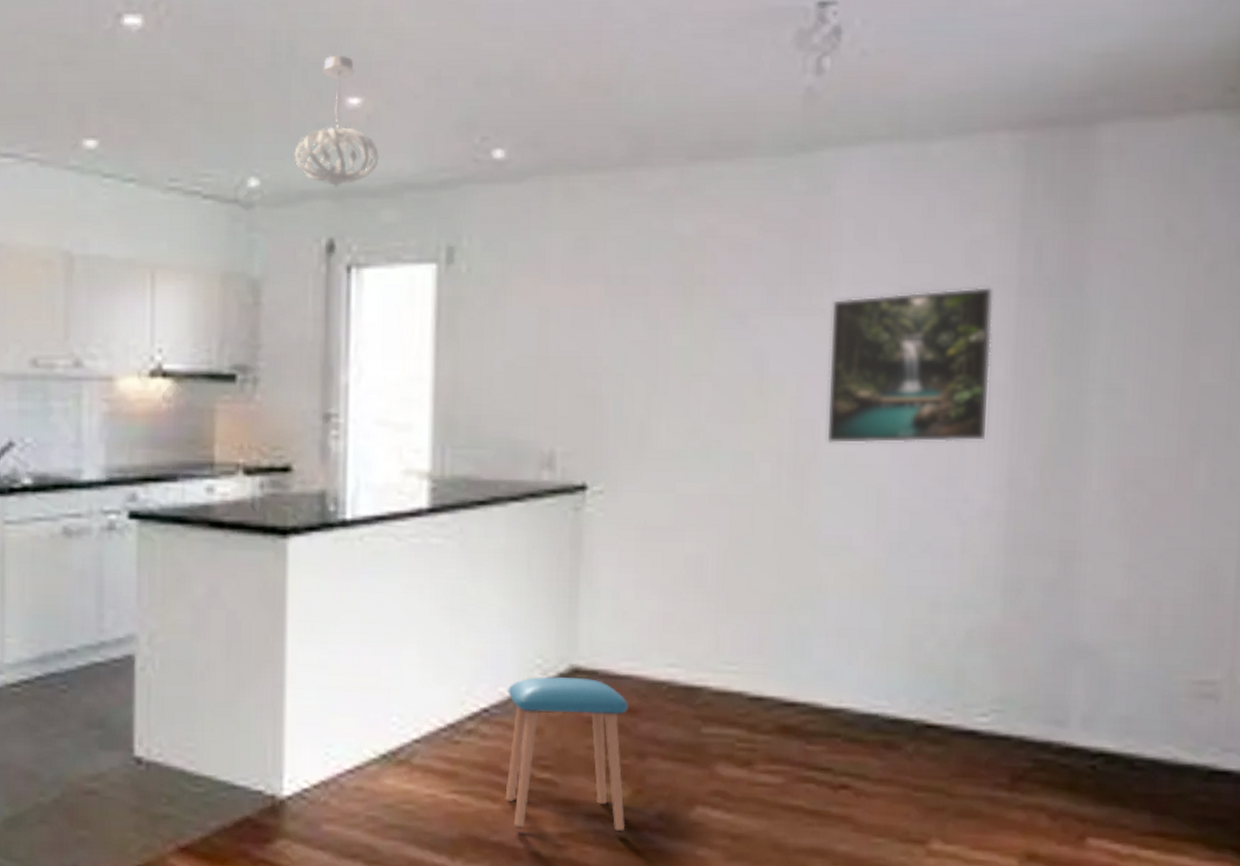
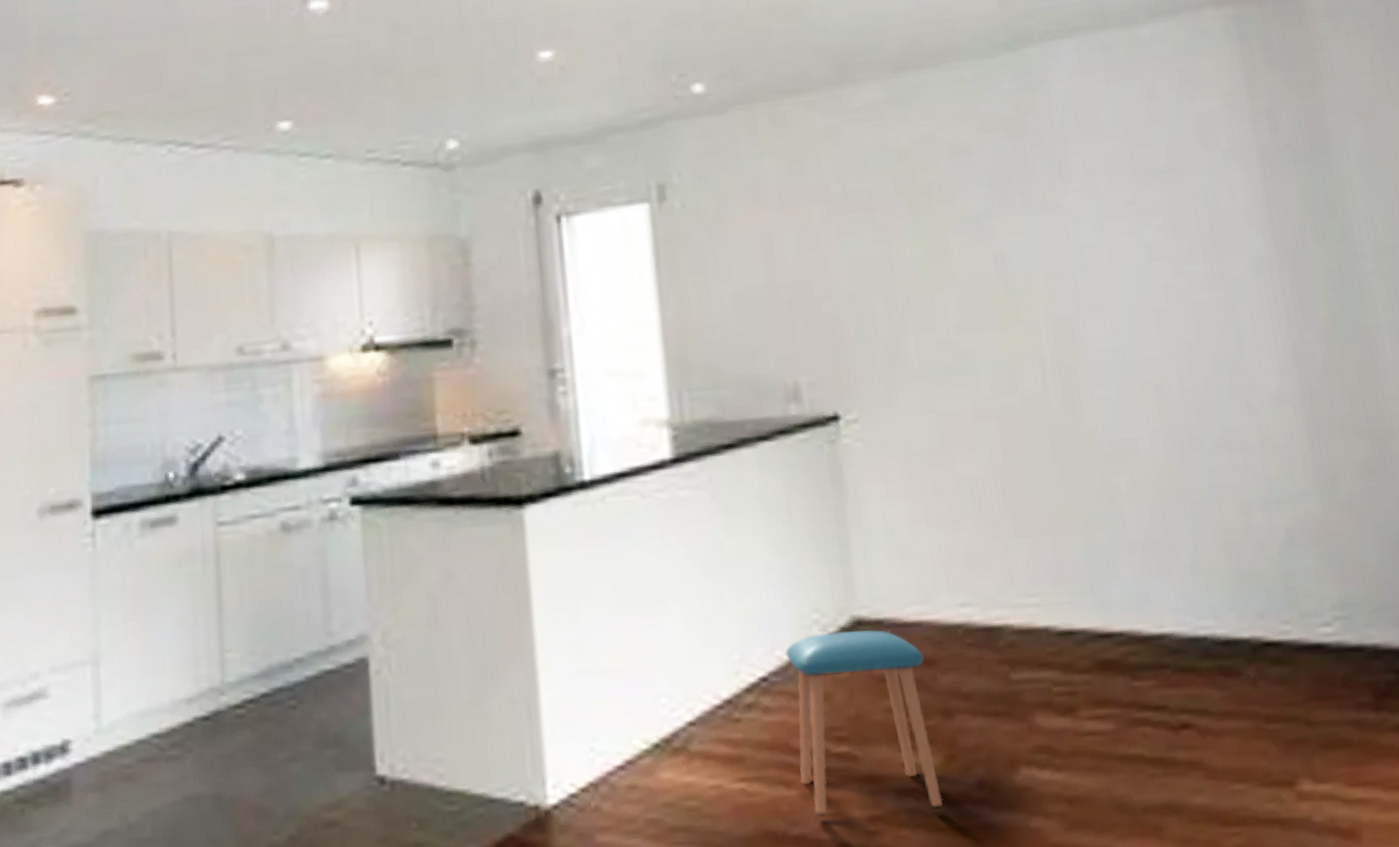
pendant light: present [294,55,379,187] -> none [491,13,578,140]
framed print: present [826,286,994,444] -> none [1066,160,1261,342]

